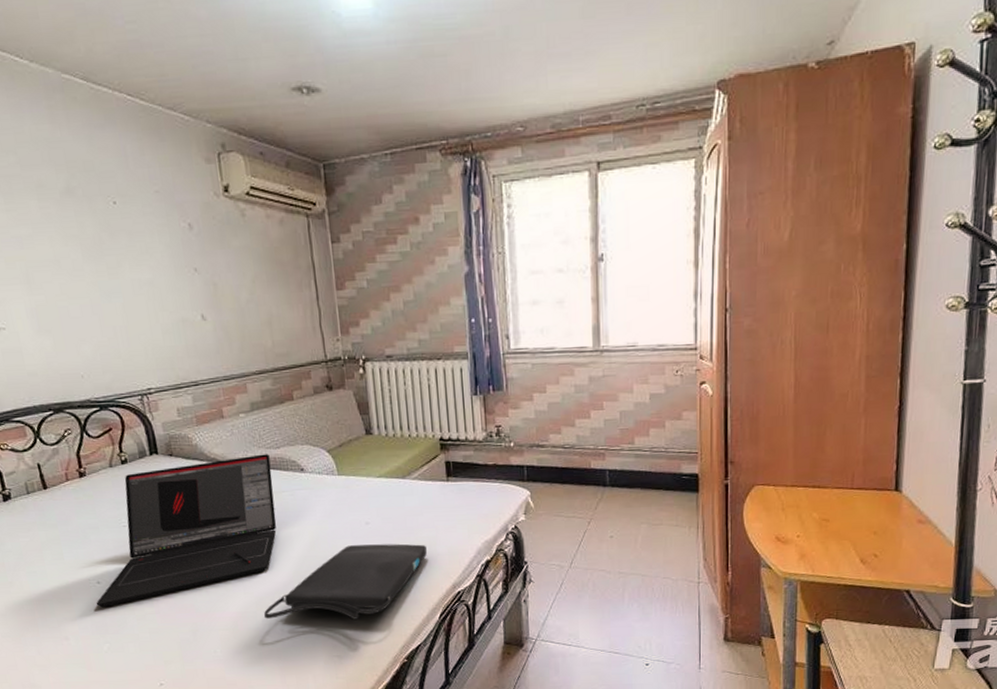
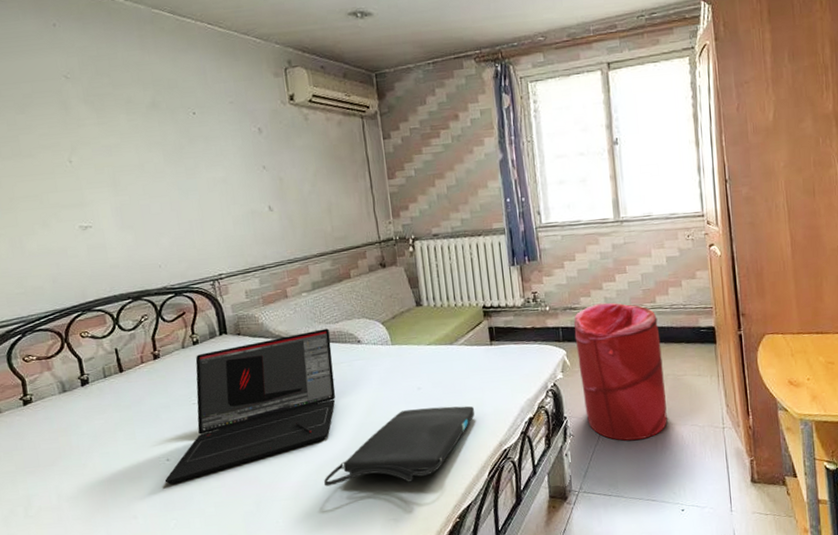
laundry hamper: none [540,441,638,591] -> present [573,302,668,441]

